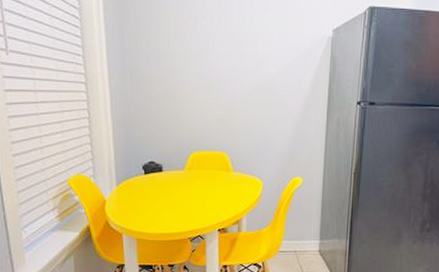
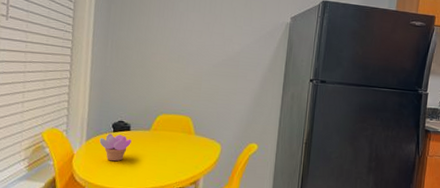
succulent plant: none [131,176,165,206] -> present [99,134,132,162]

